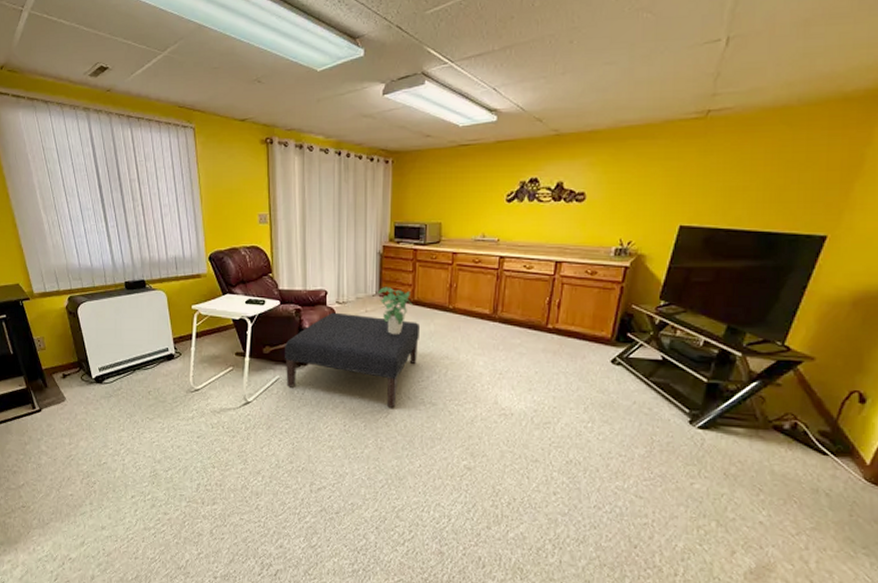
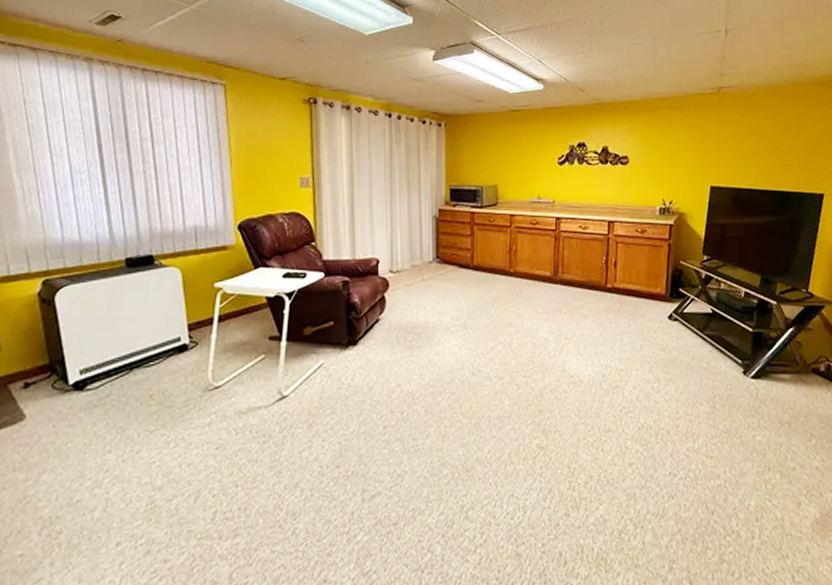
ottoman: present [285,312,421,408] -> none [330,282,482,387]
potted plant: present [378,287,414,334] -> none [435,252,474,303]

